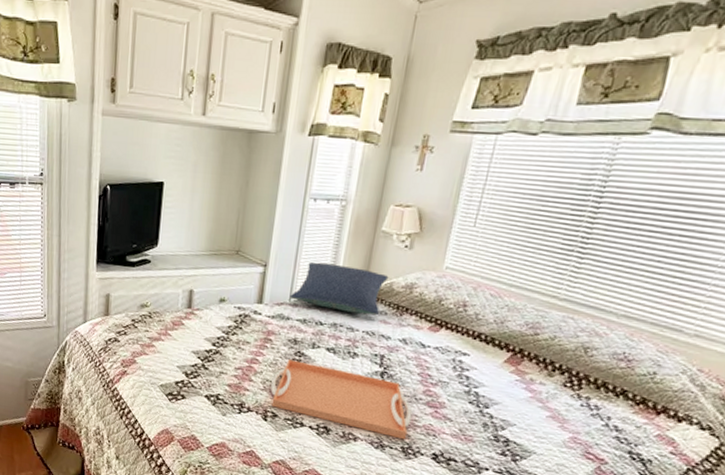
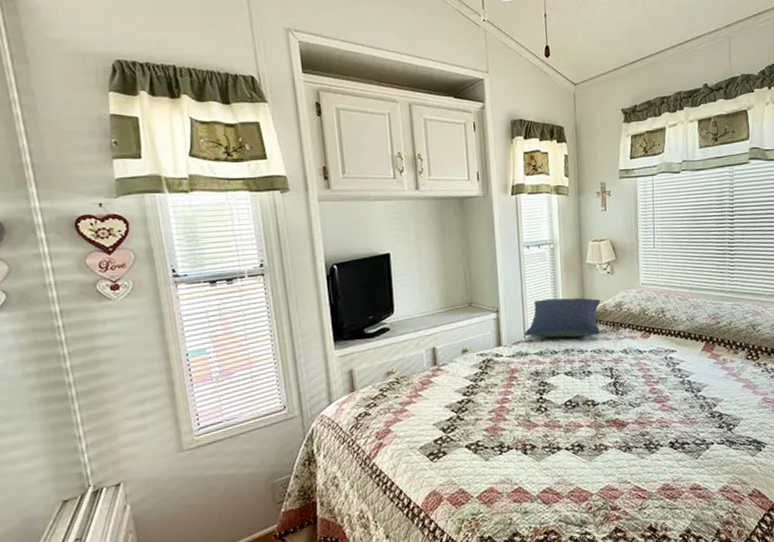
serving tray: present [270,359,412,440] -> none [524,388,647,440]

